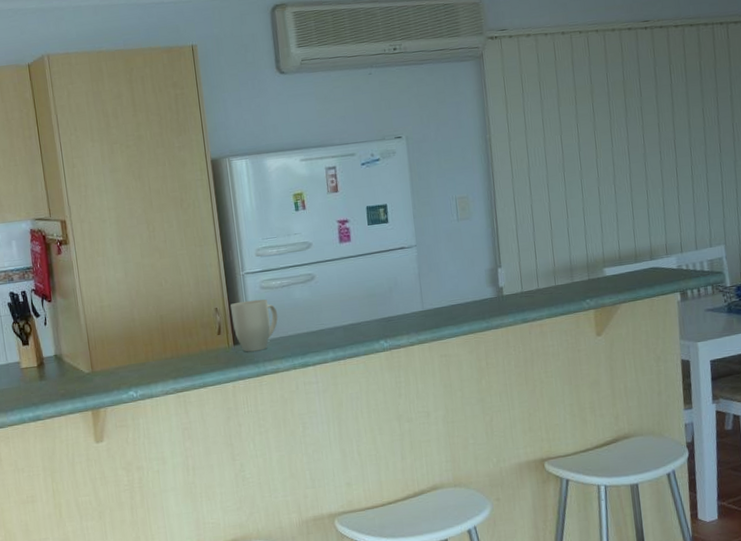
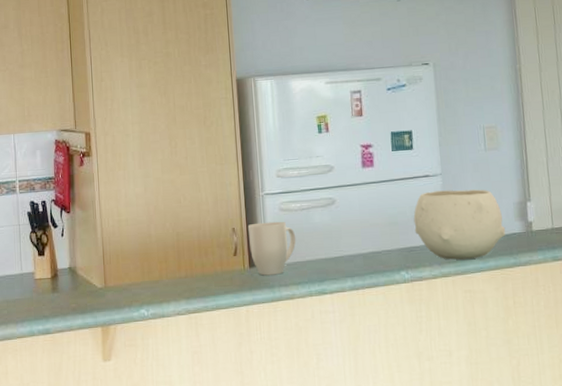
bowl: none [390,258,479,327] -> present [413,189,506,260]

